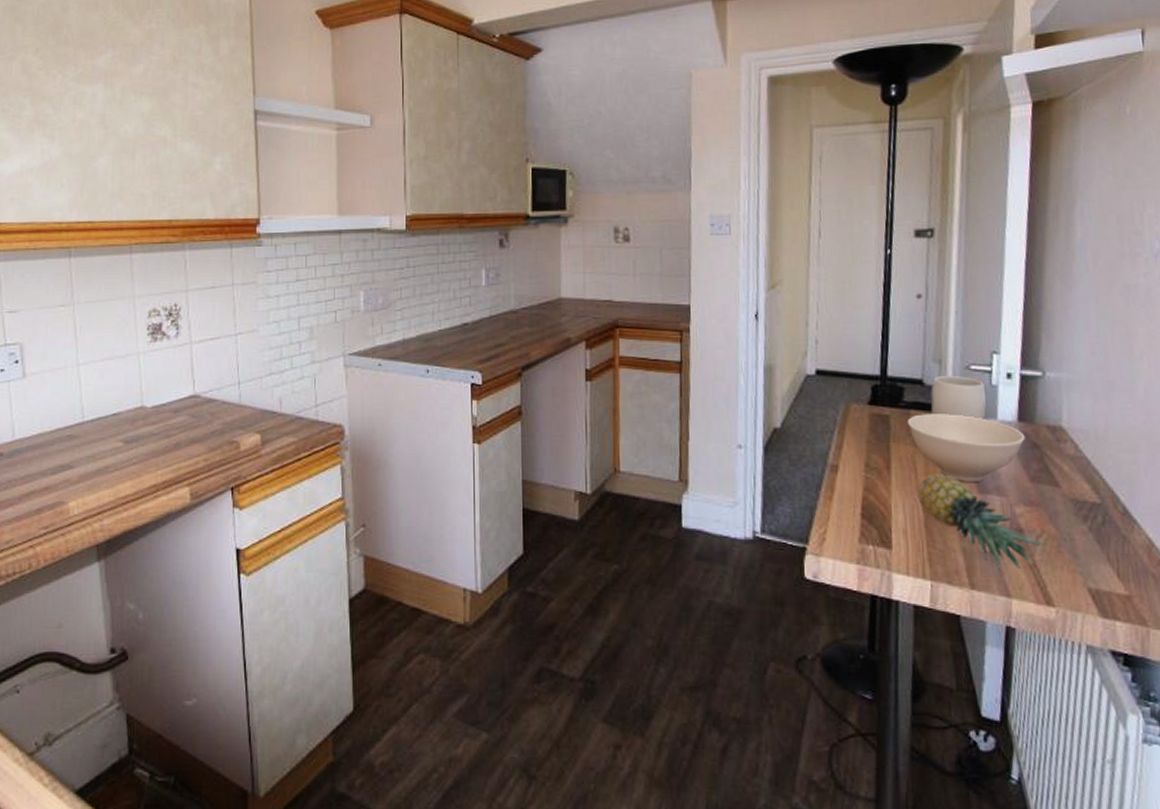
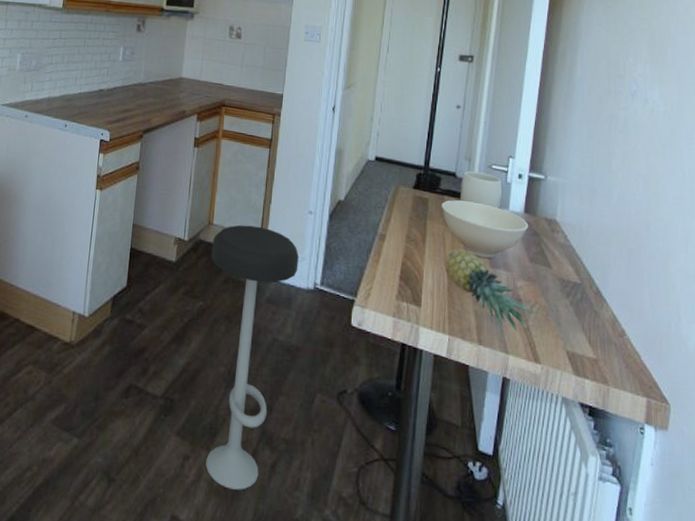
bar stool: none [621,469,731,780] -> present [205,224,299,490]

